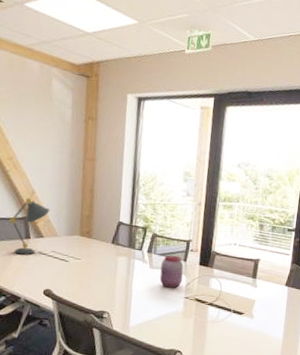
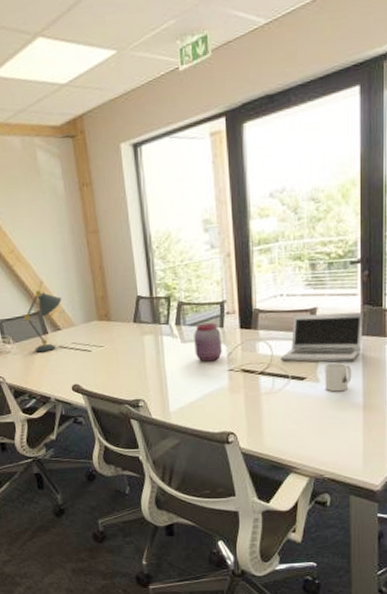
laptop: none [227,262,292,306] -> present [280,312,363,362]
mug: none [257,304,278,328] -> present [324,362,352,392]

